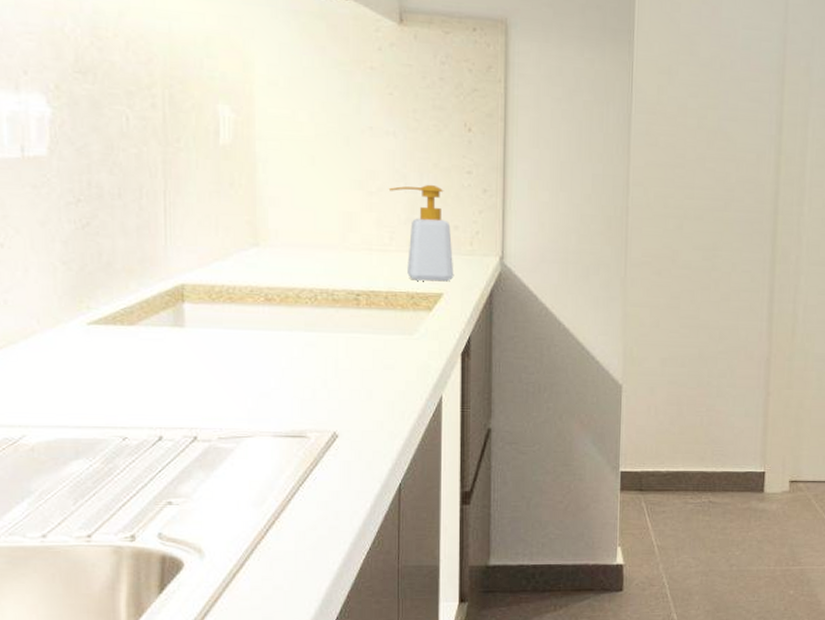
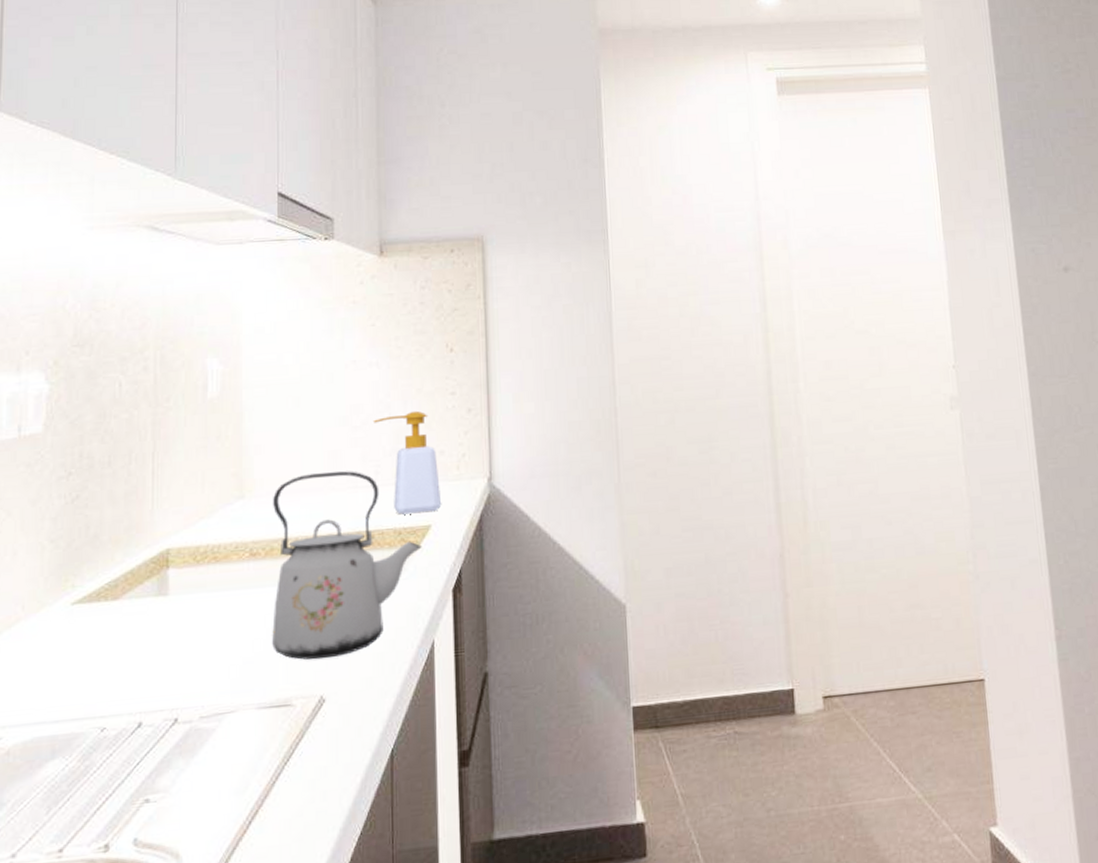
kettle: none [287,231,433,401] -> present [272,471,422,660]

